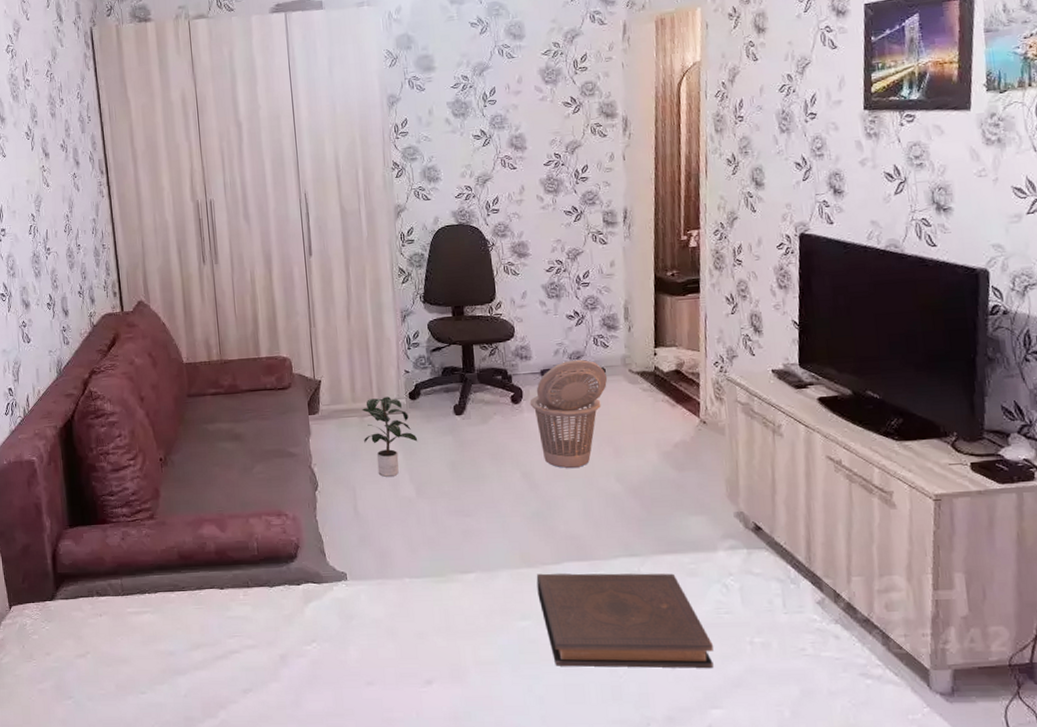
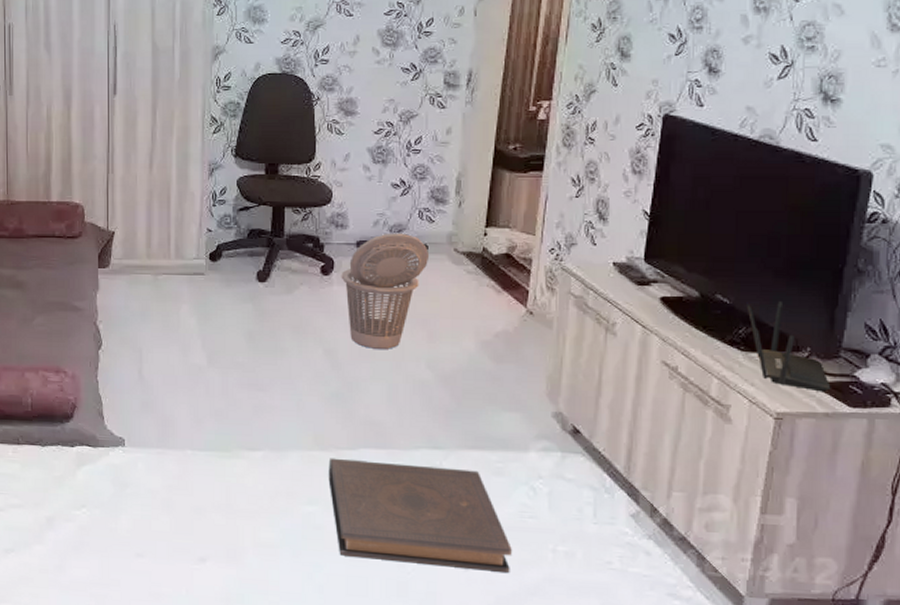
potted plant: present [361,396,418,477] -> none [156,255,215,341]
wifi router: none [895,391,980,472] -> present [746,300,831,392]

